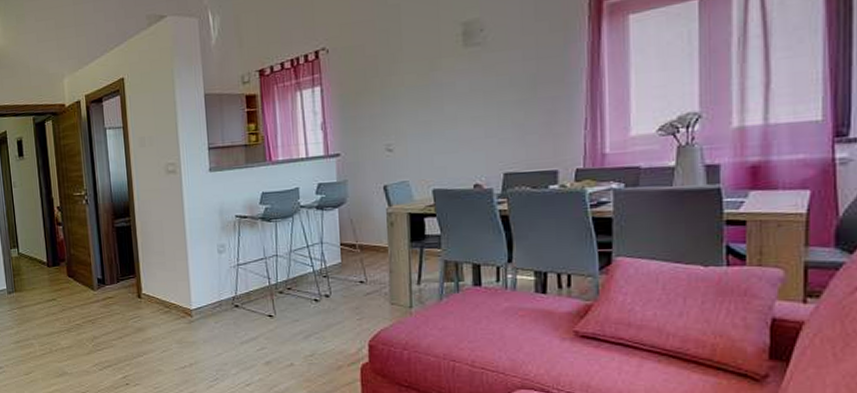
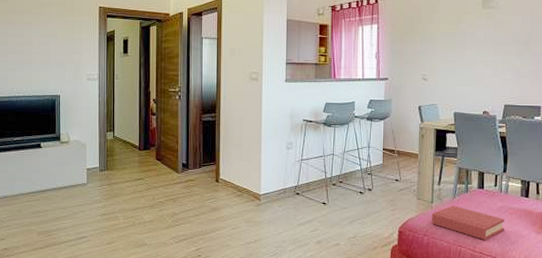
hardback book: none [412,309,514,353] -> present [432,205,505,241]

